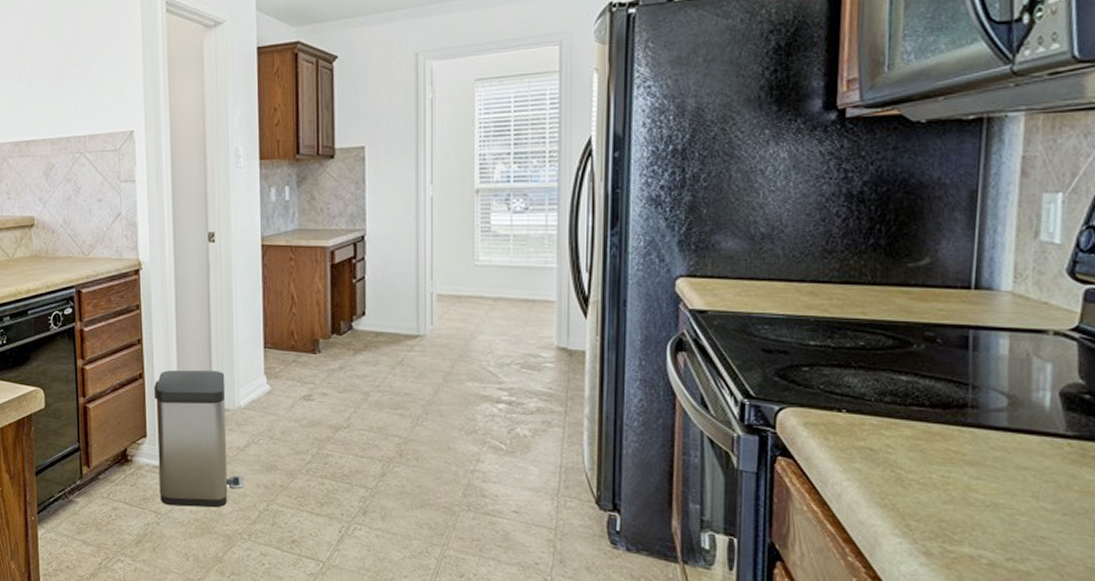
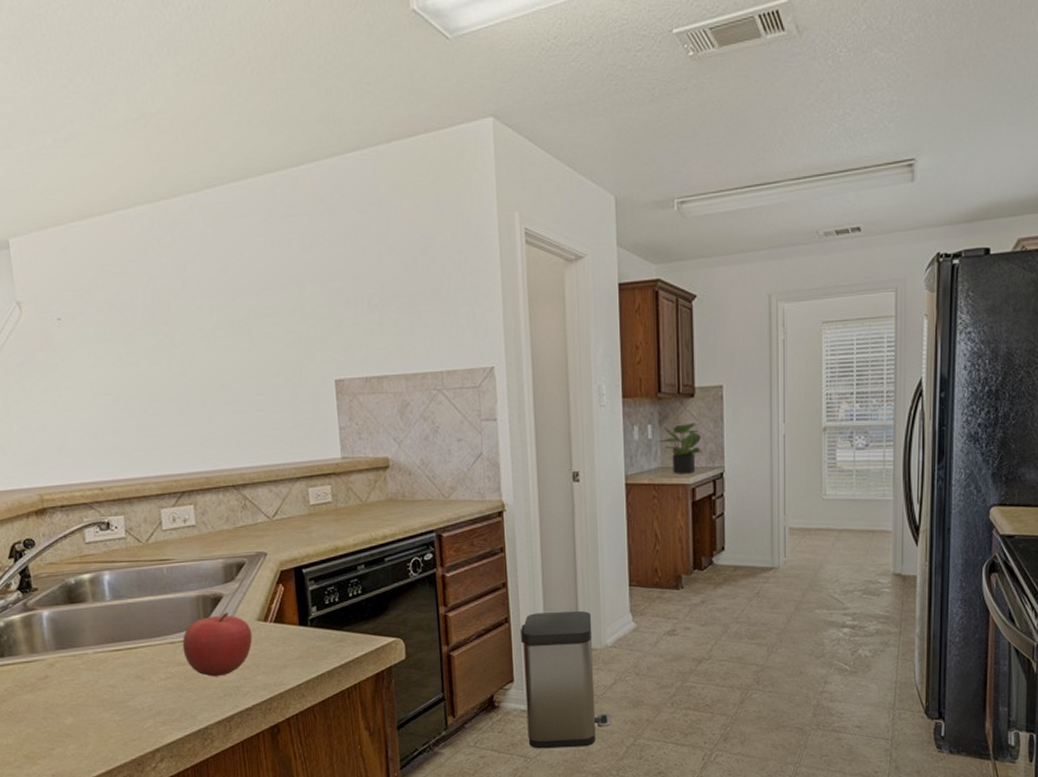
potted plant: none [296,184,341,236] -> present [658,422,701,474]

